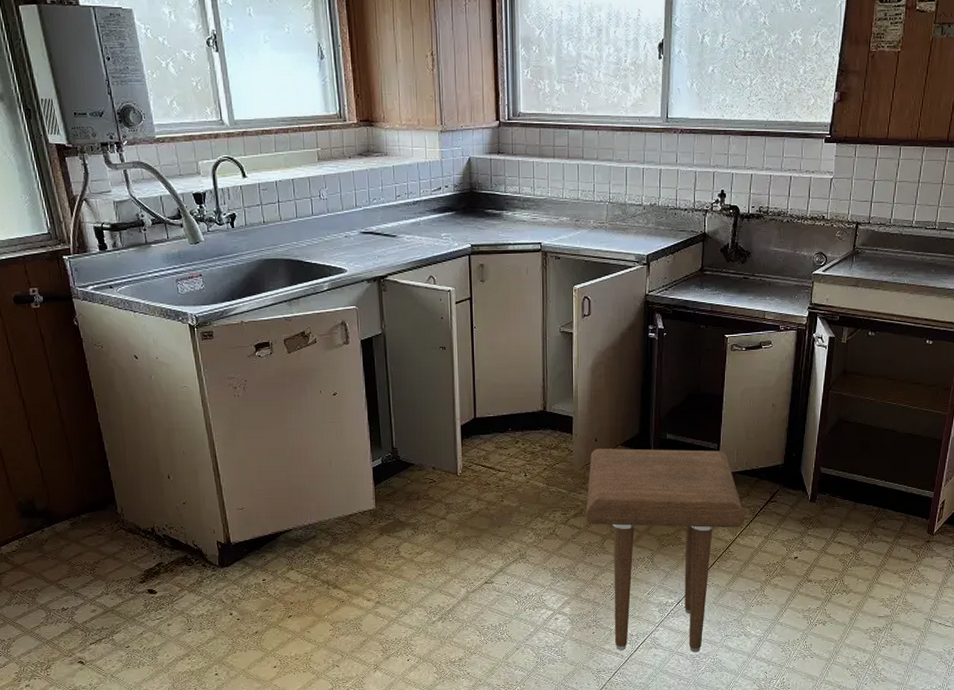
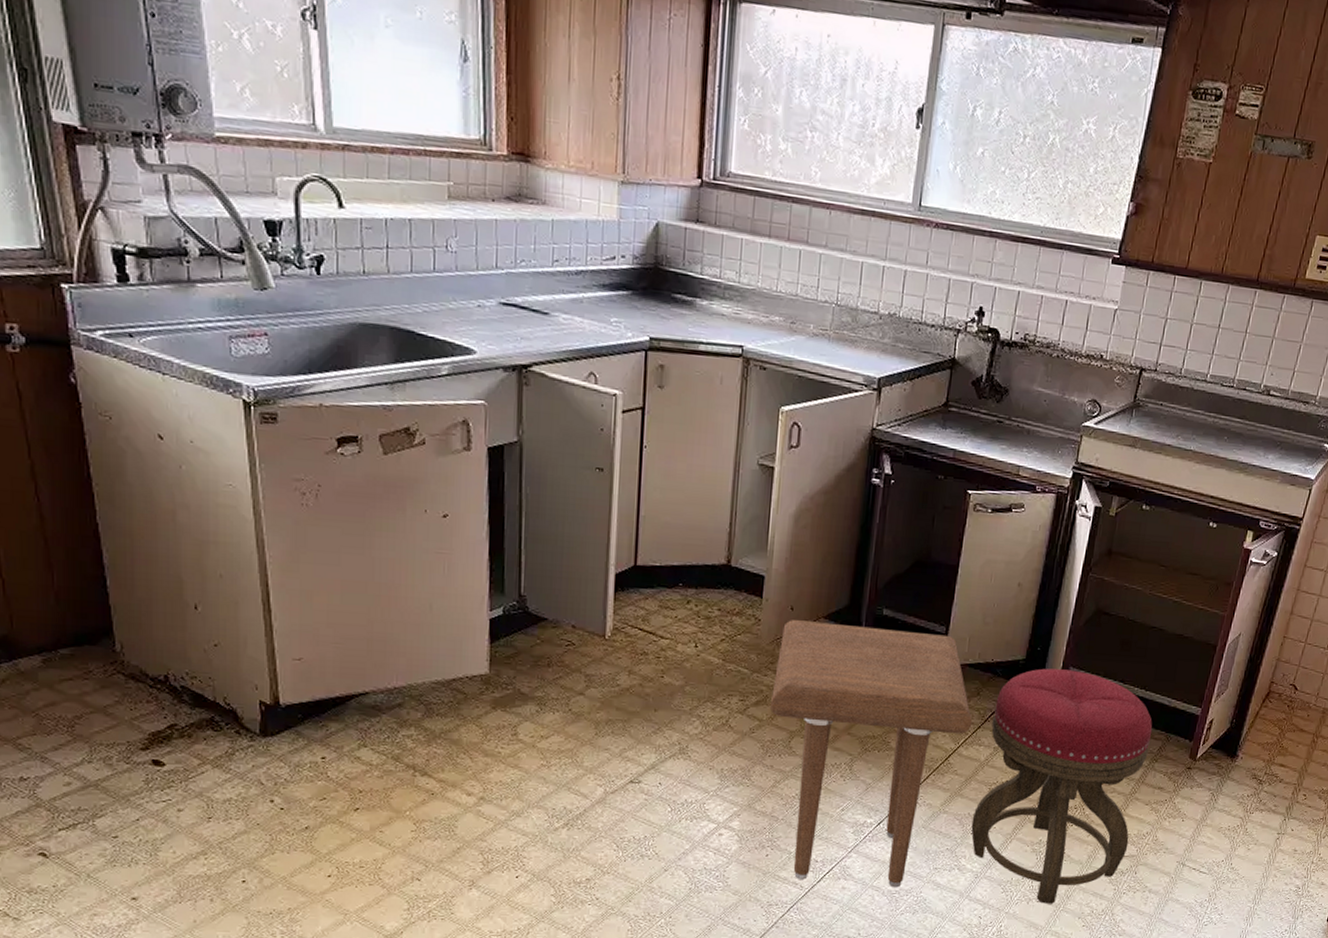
stool: none [752,469,894,659] -> present [971,668,1153,904]

